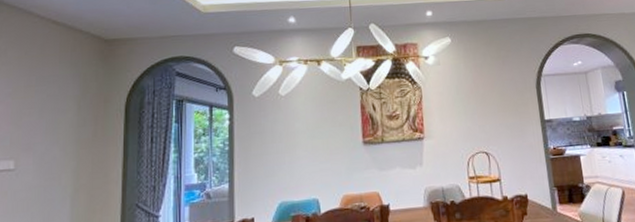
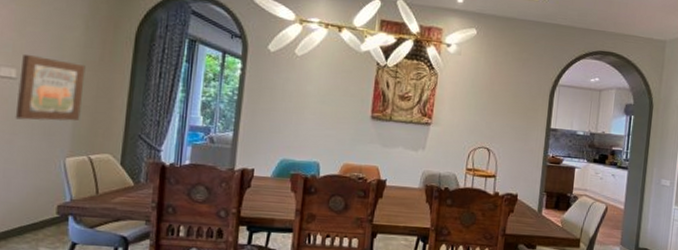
wall art: none [14,143,80,210] -> present [15,55,86,121]

